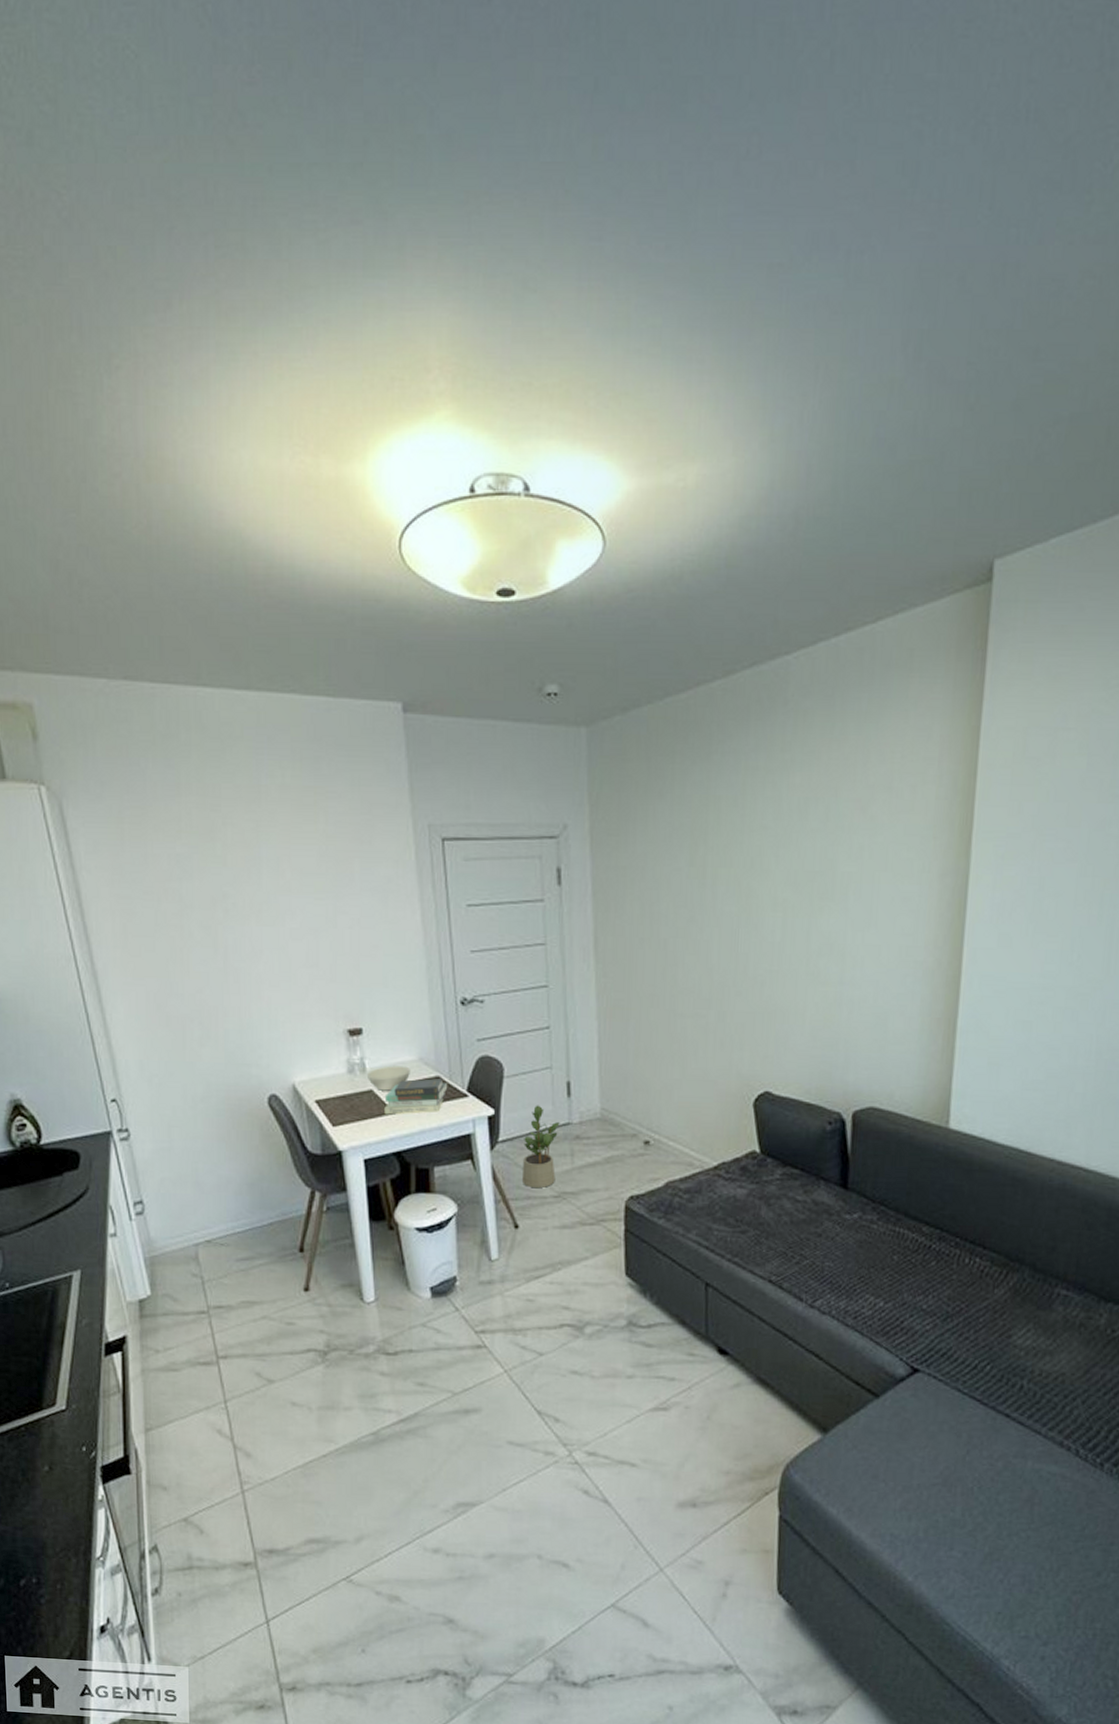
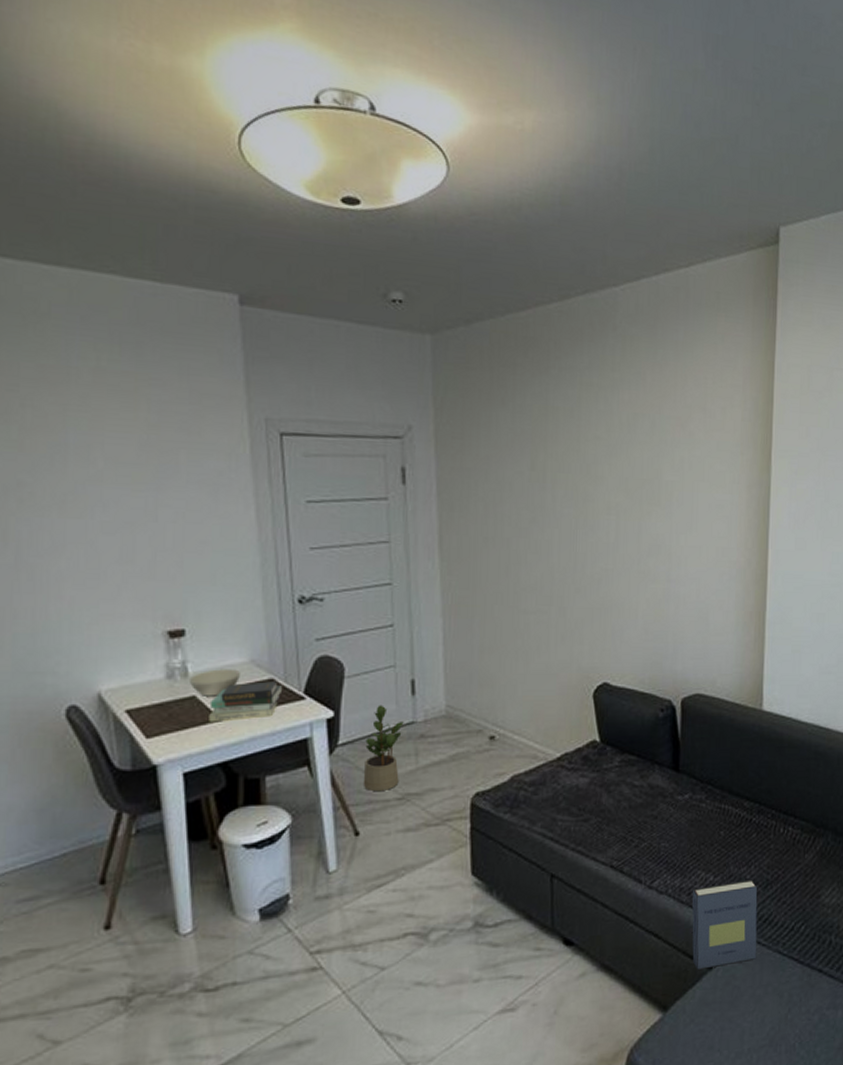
book: none [857,1310,935,1397] -> present [692,879,758,970]

